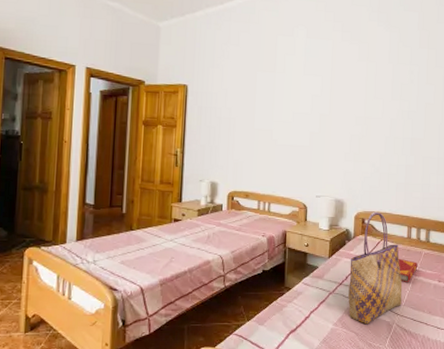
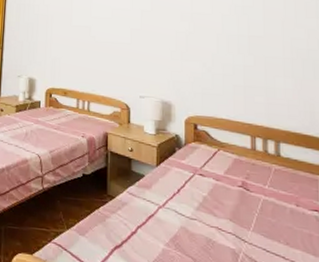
tote bag: present [348,211,403,325] -> none [182,116,249,250]
hardback book: present [398,258,418,283] -> none [241,172,268,204]

